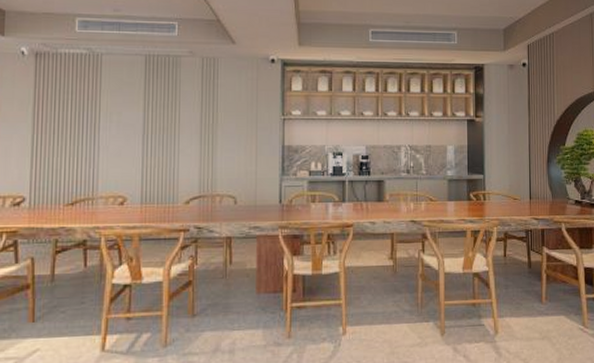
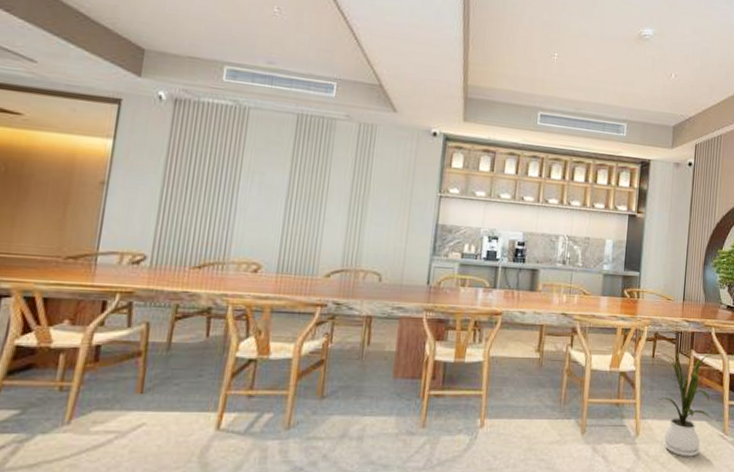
house plant: none [514,249,570,352] -> present [658,353,718,457]

